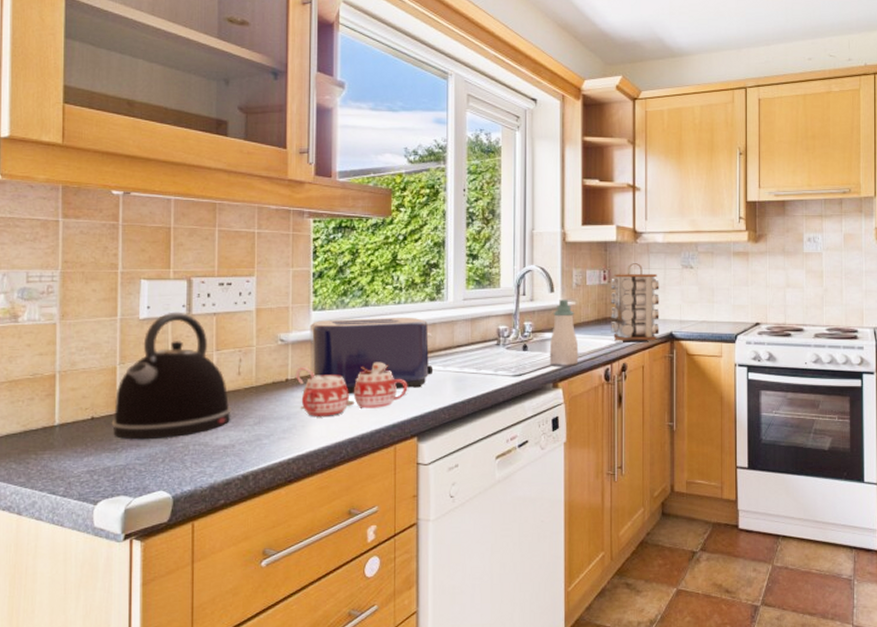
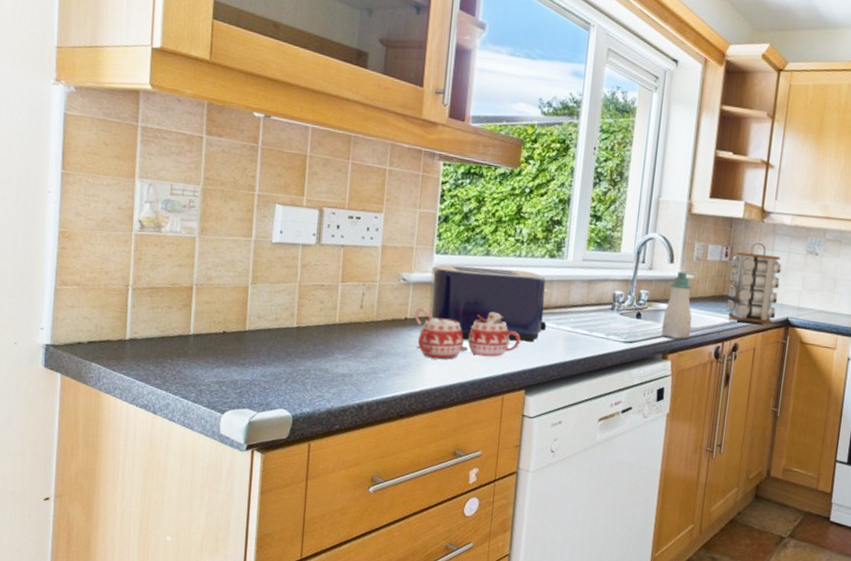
kettle: present [111,312,231,440] -> none [240,238,352,360]

